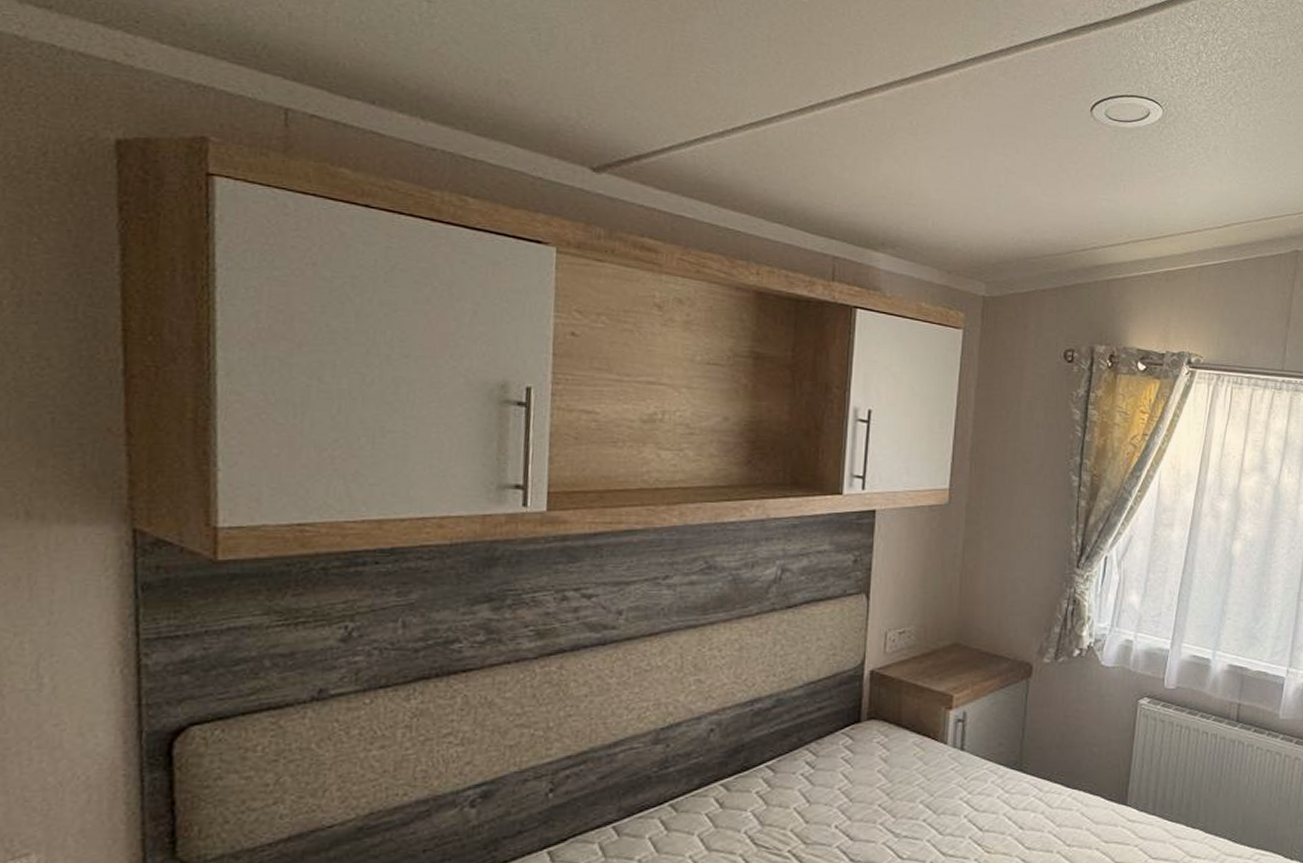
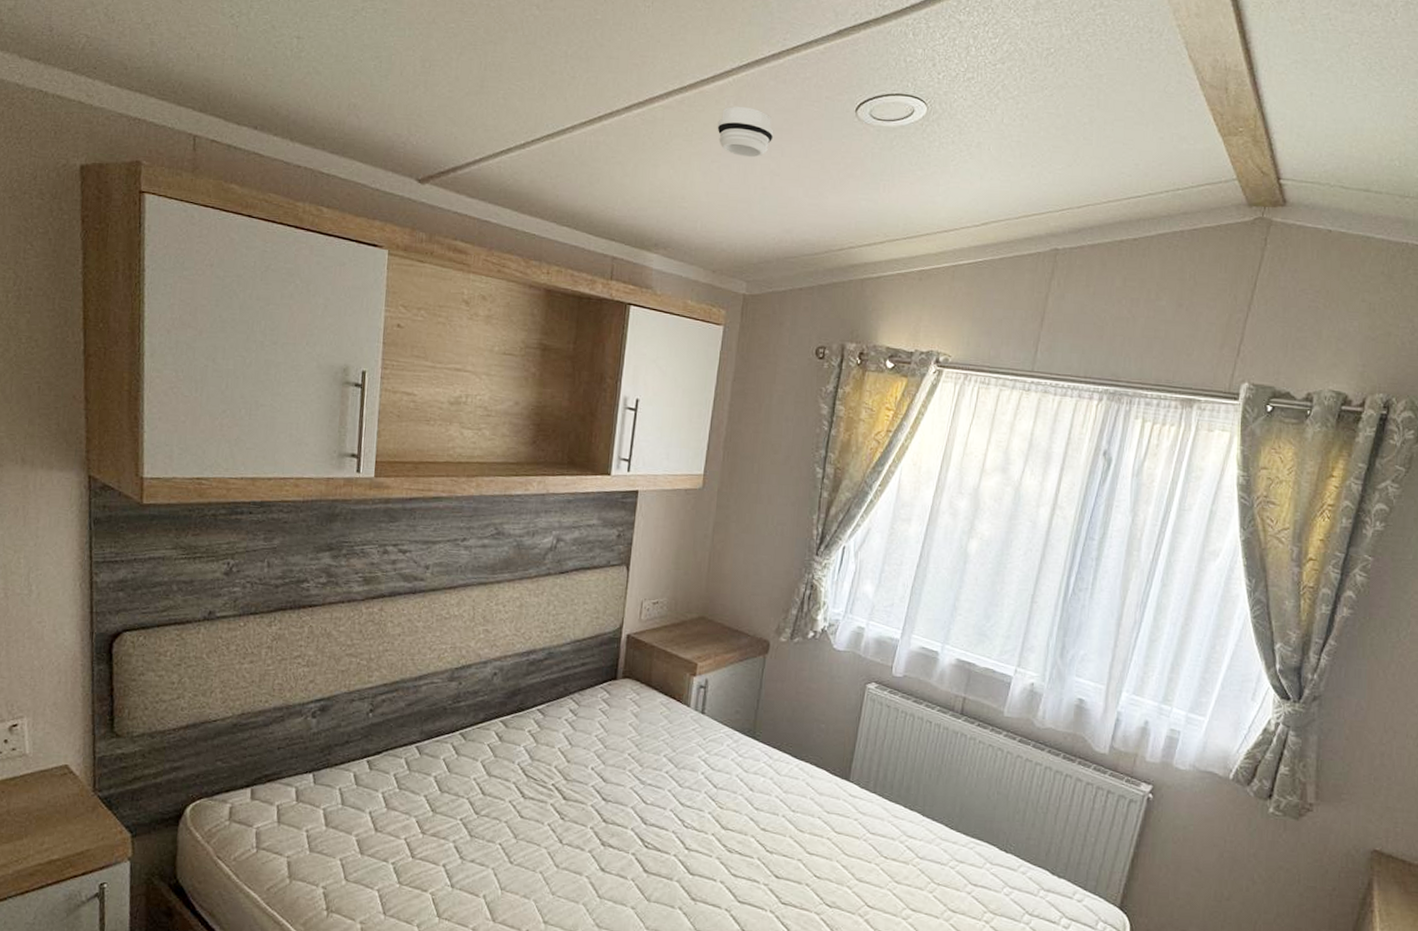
smoke detector: none [945,100,1007,155] -> present [717,106,774,158]

